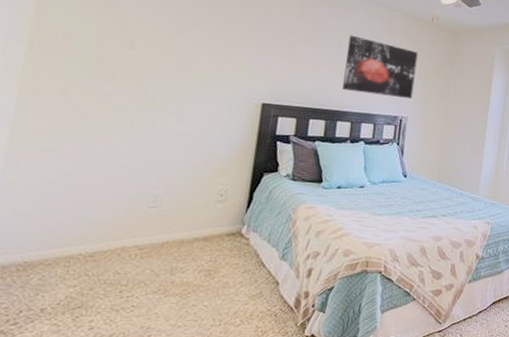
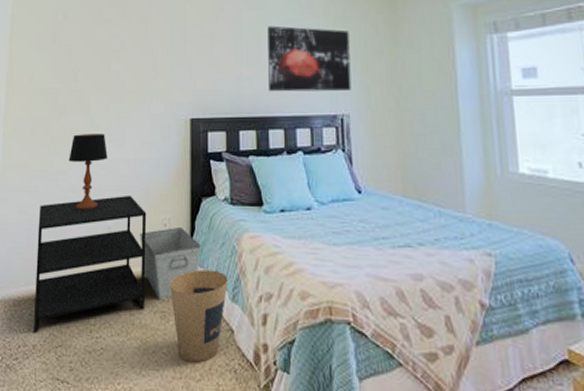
side table: none [43,166,202,298] -> present [34,195,147,334]
table lamp: none [111,102,163,178] -> present [68,134,108,210]
storage bin: none [191,198,257,261] -> present [140,228,201,300]
trash can: none [218,234,280,311] -> present [169,269,228,363]

